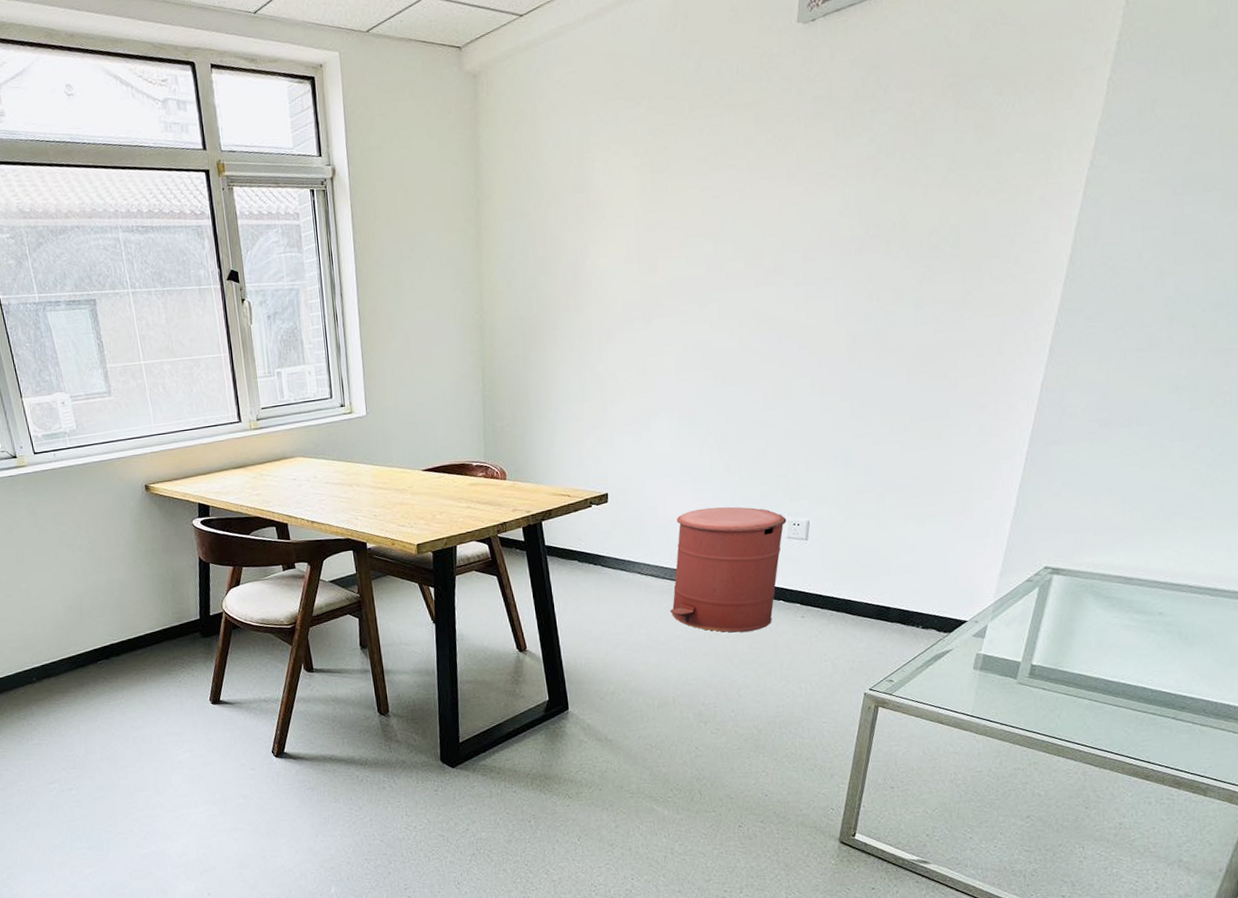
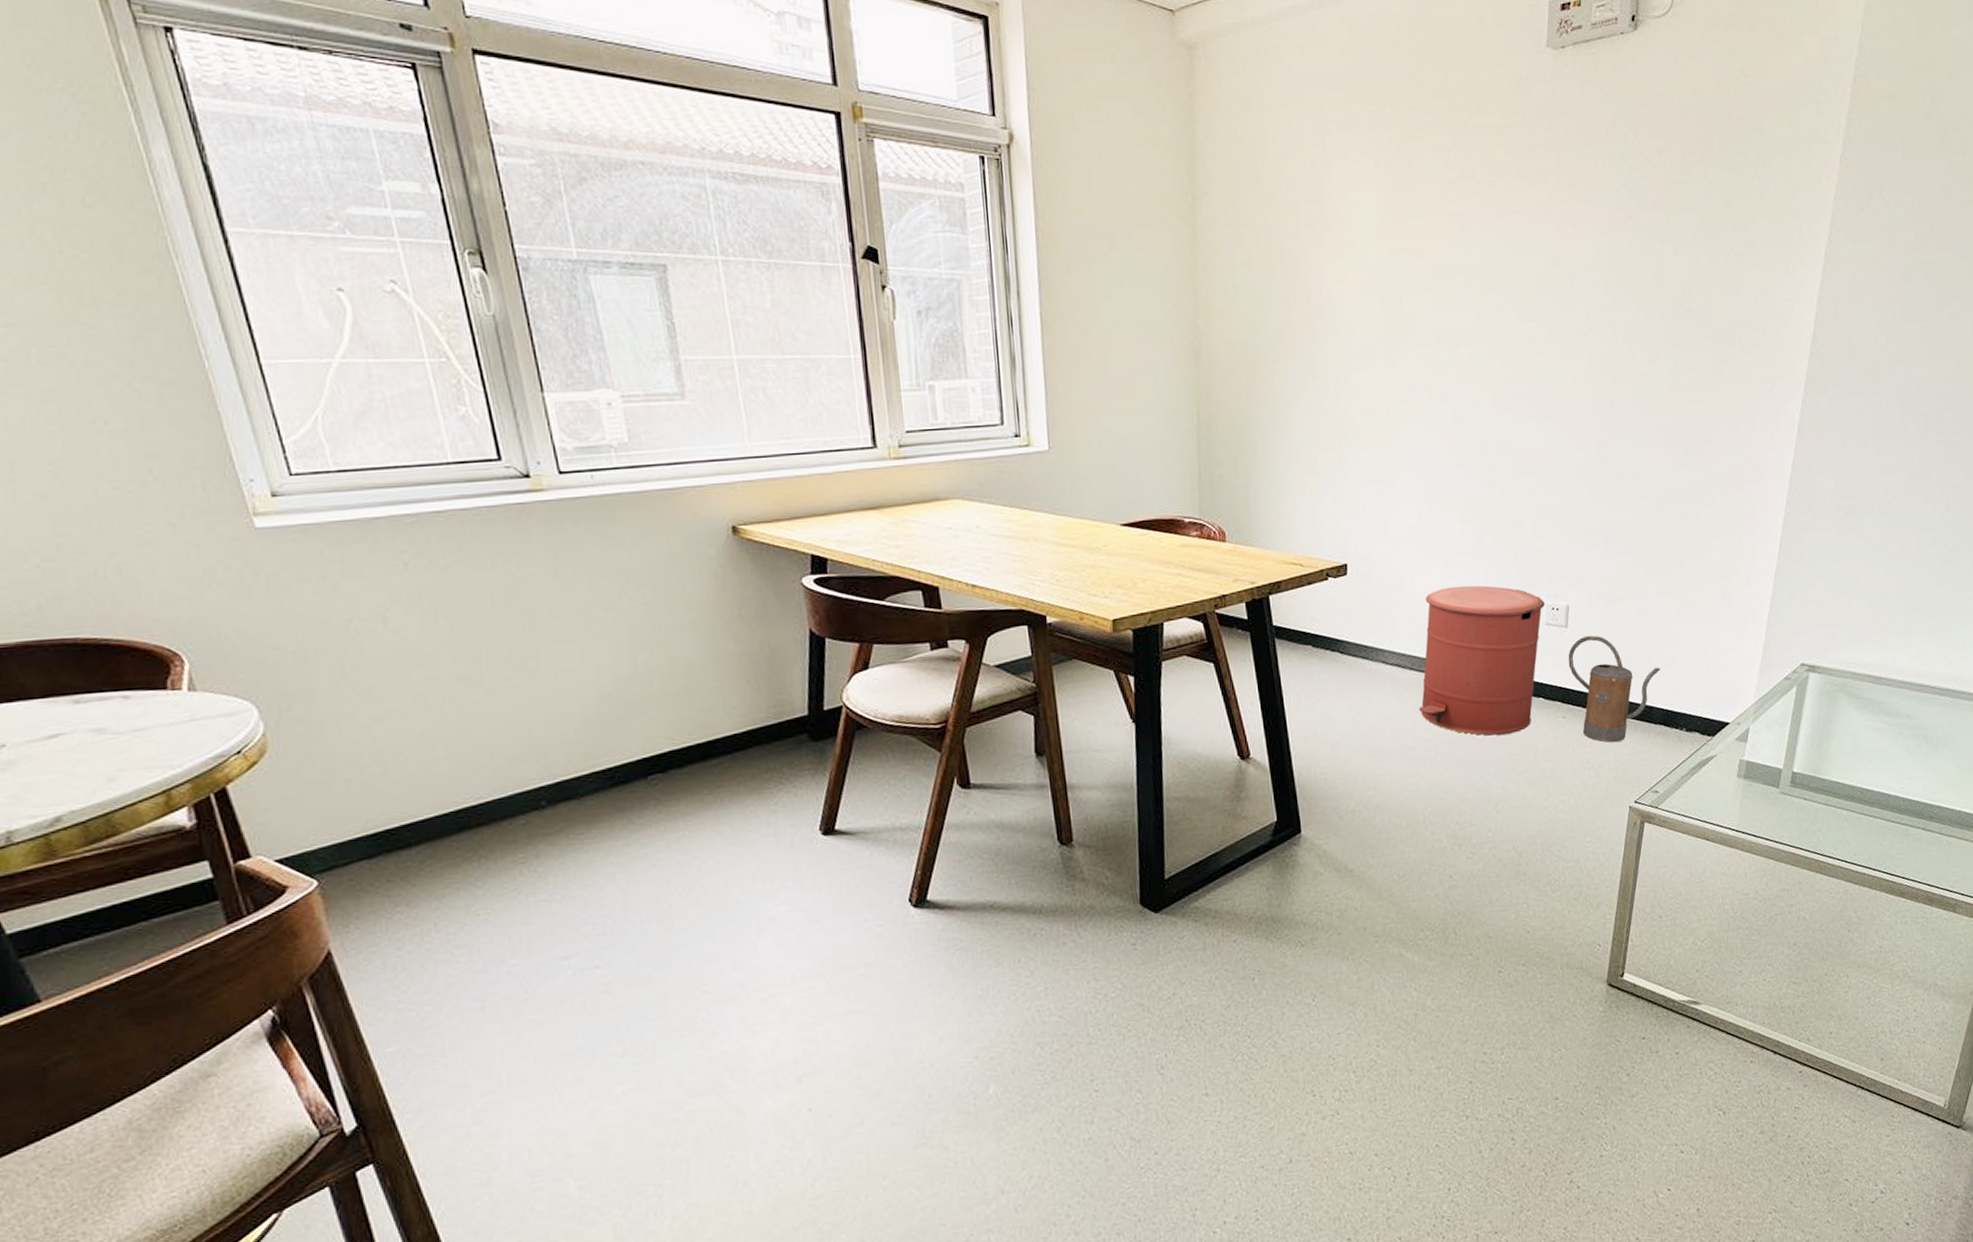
watering can: none [808,546,898,639] -> present [1568,635,1661,743]

